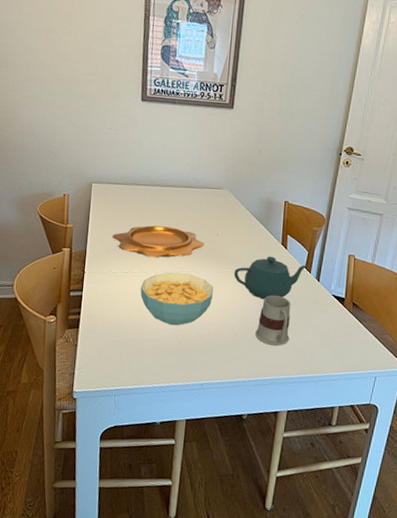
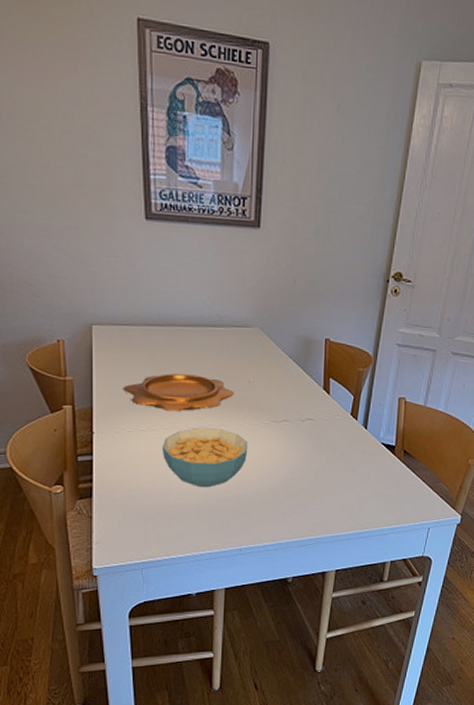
teapot: present [234,256,308,300] -> none [270,403,354,452]
mug: present [255,295,291,346] -> none [297,447,336,502]

